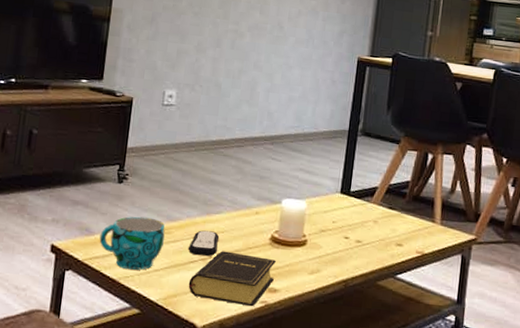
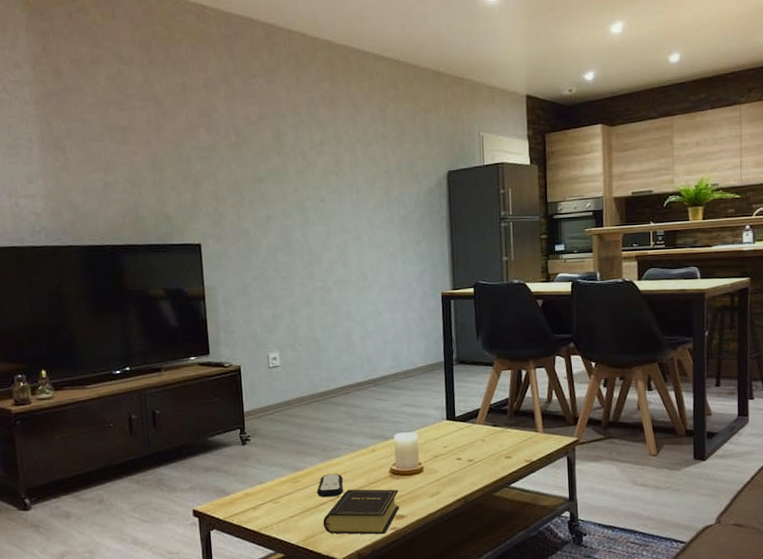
cup: present [99,216,165,270] -> none [235,471,294,521]

